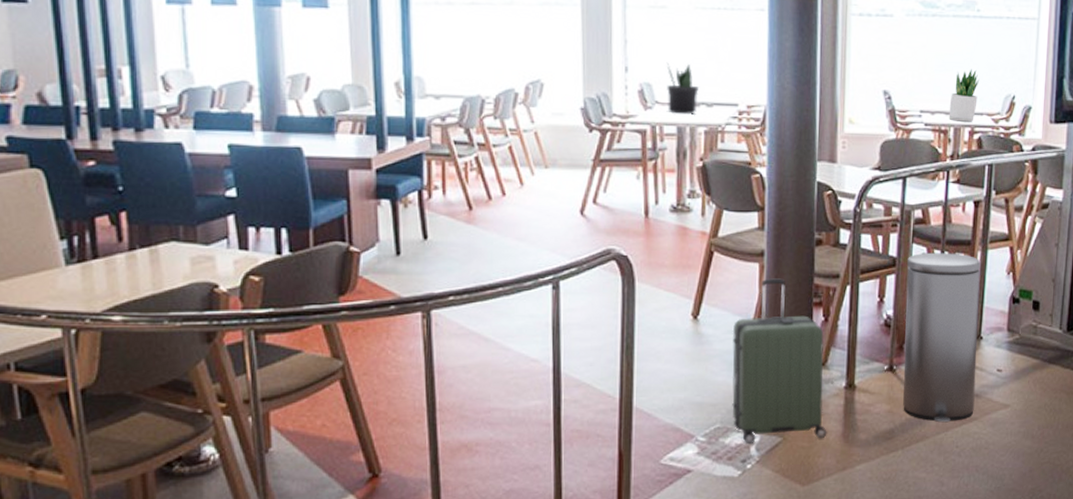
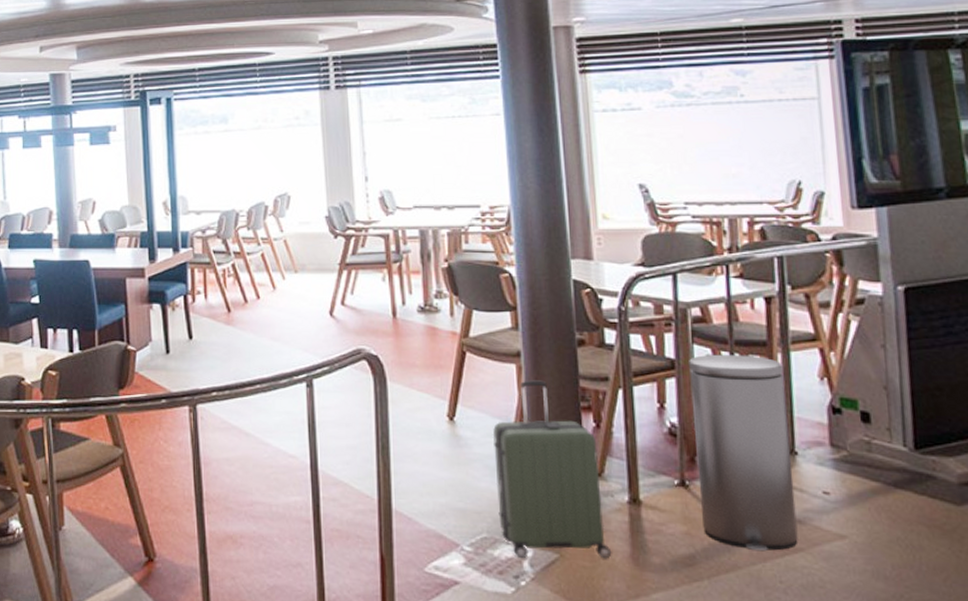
planter: present [666,62,699,115] -> none [405,170,439,219]
planter: present [949,69,980,122] -> none [719,156,754,212]

